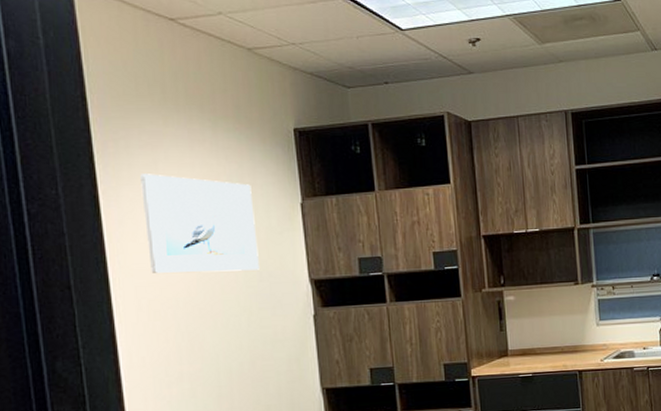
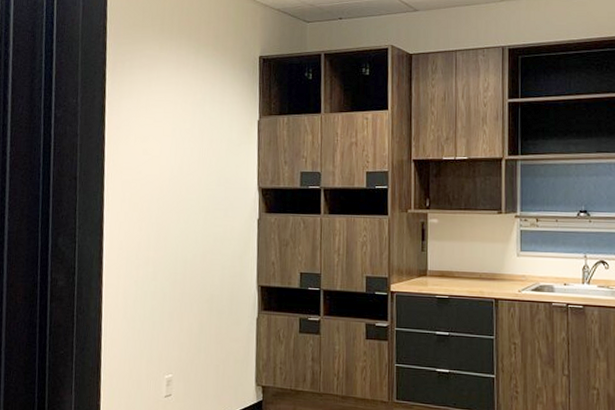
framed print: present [140,174,259,273] -> none [135,89,220,176]

